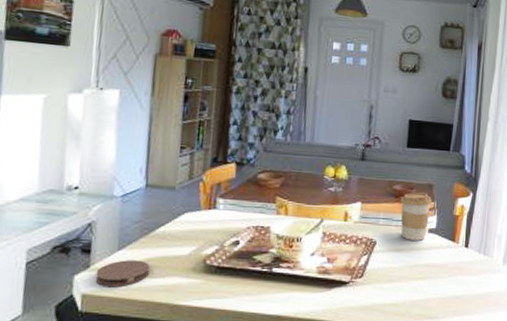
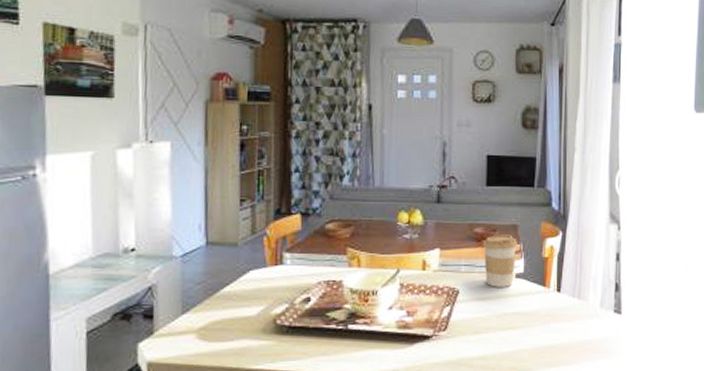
coaster: present [95,260,150,288] -> none [160,323,217,354]

